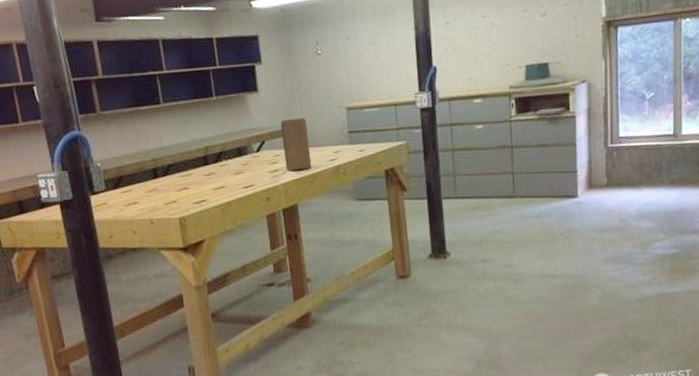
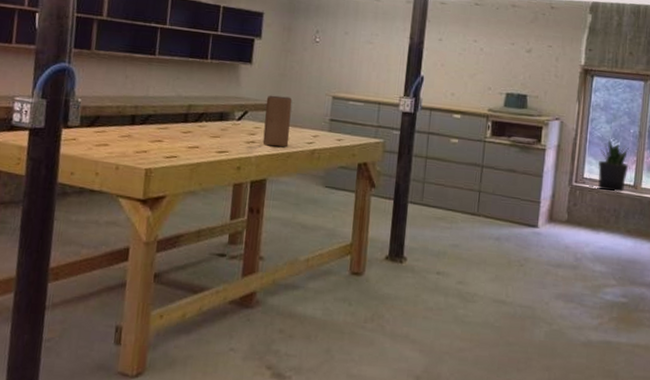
planter: none [633,89,666,147] -> present [597,138,629,193]

